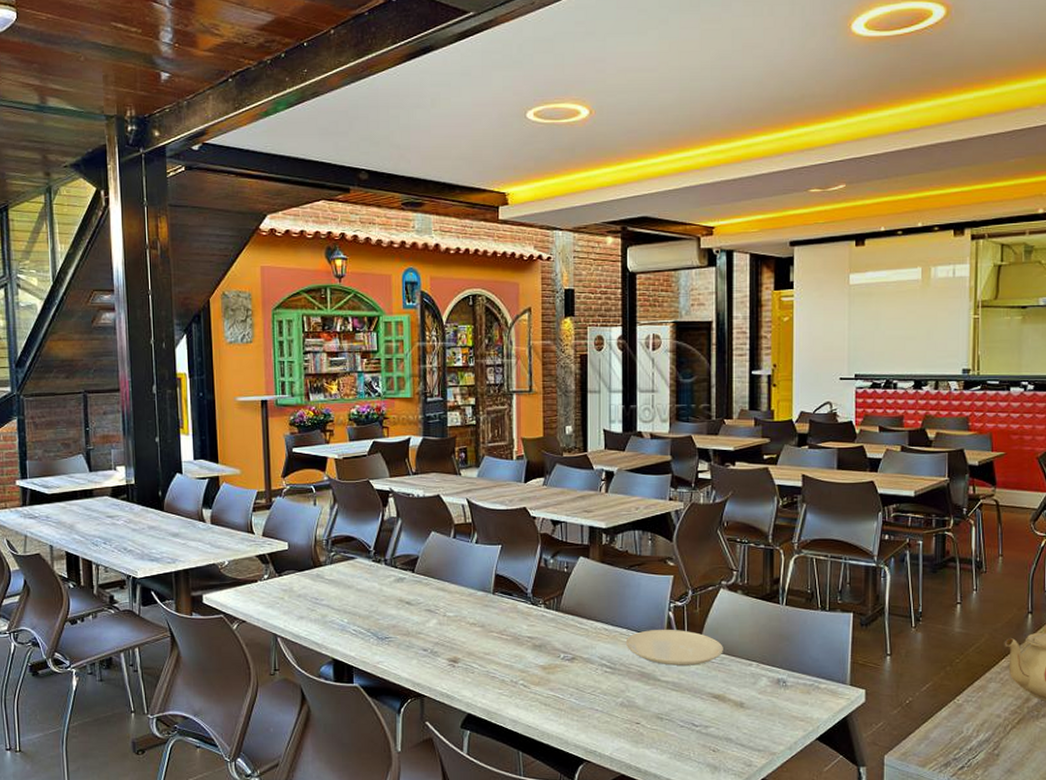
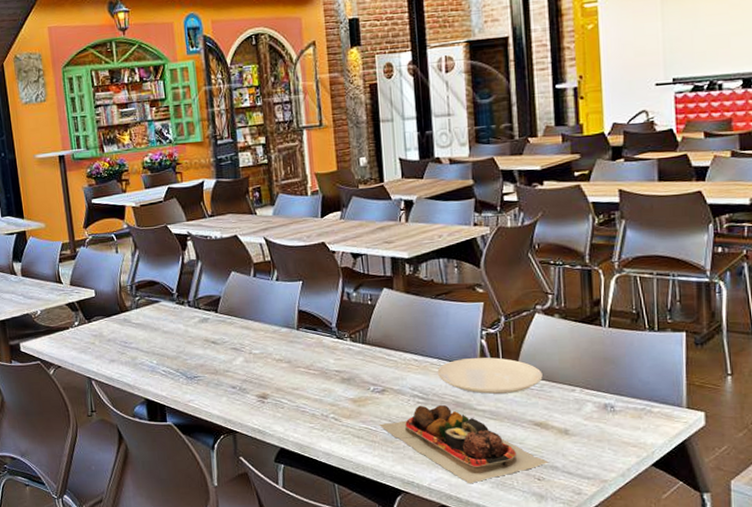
food tray: none [566,674,724,753] -> present [378,405,549,483]

